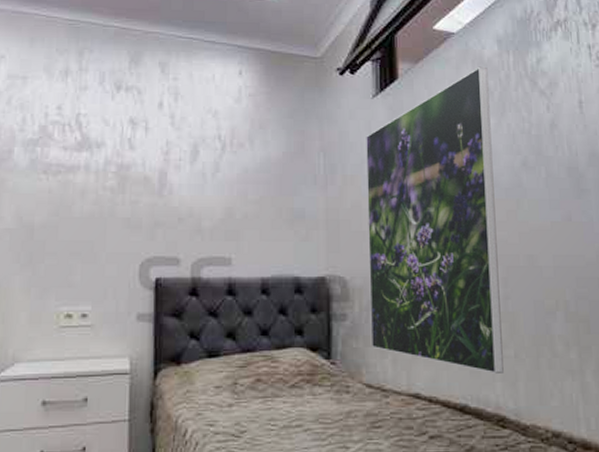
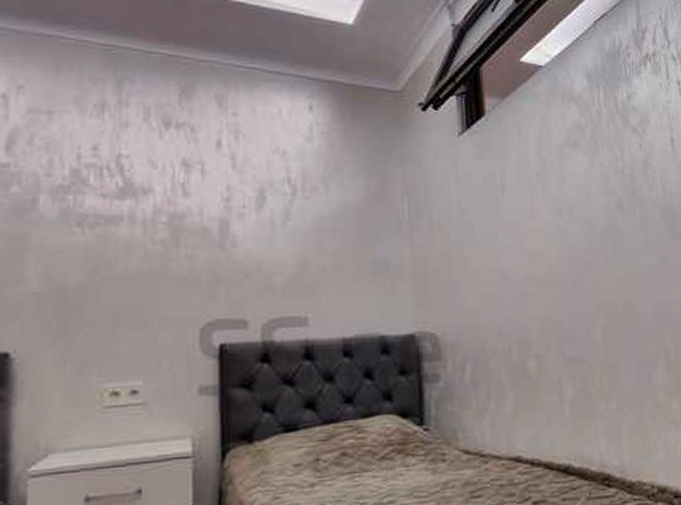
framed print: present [366,66,504,375] -> none [453,102,607,431]

